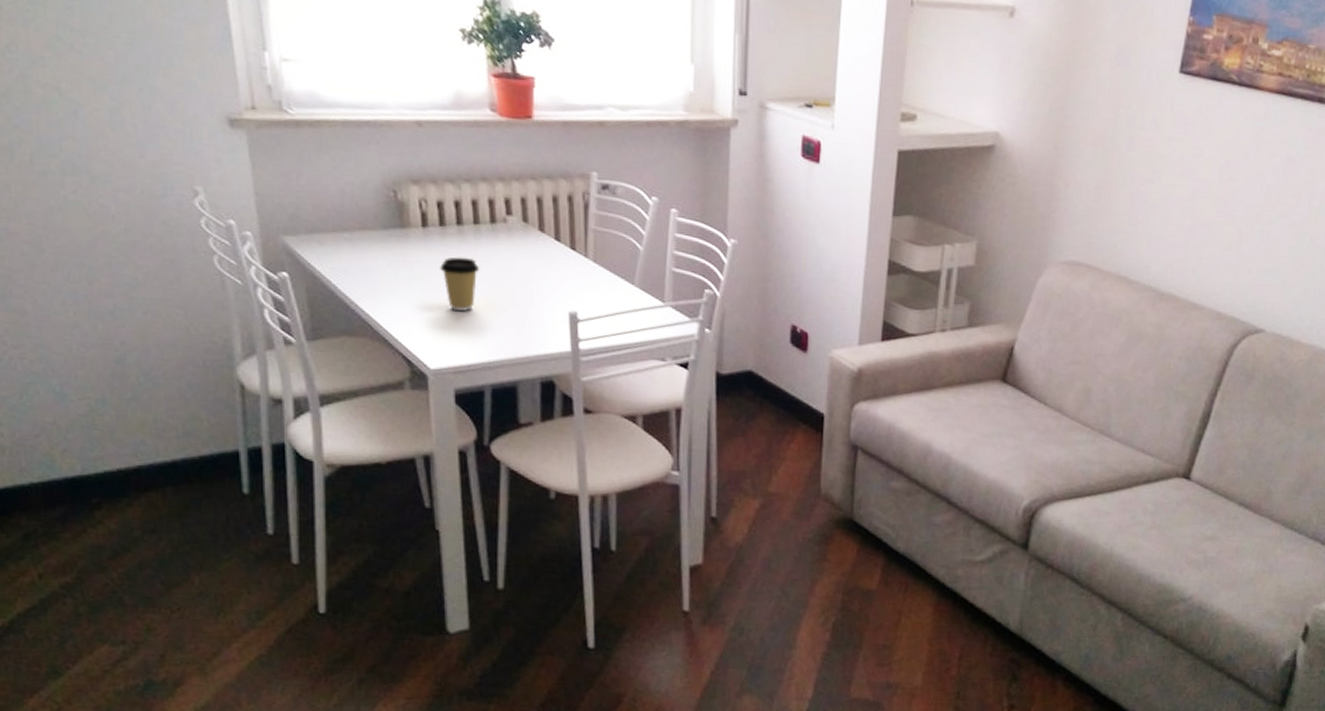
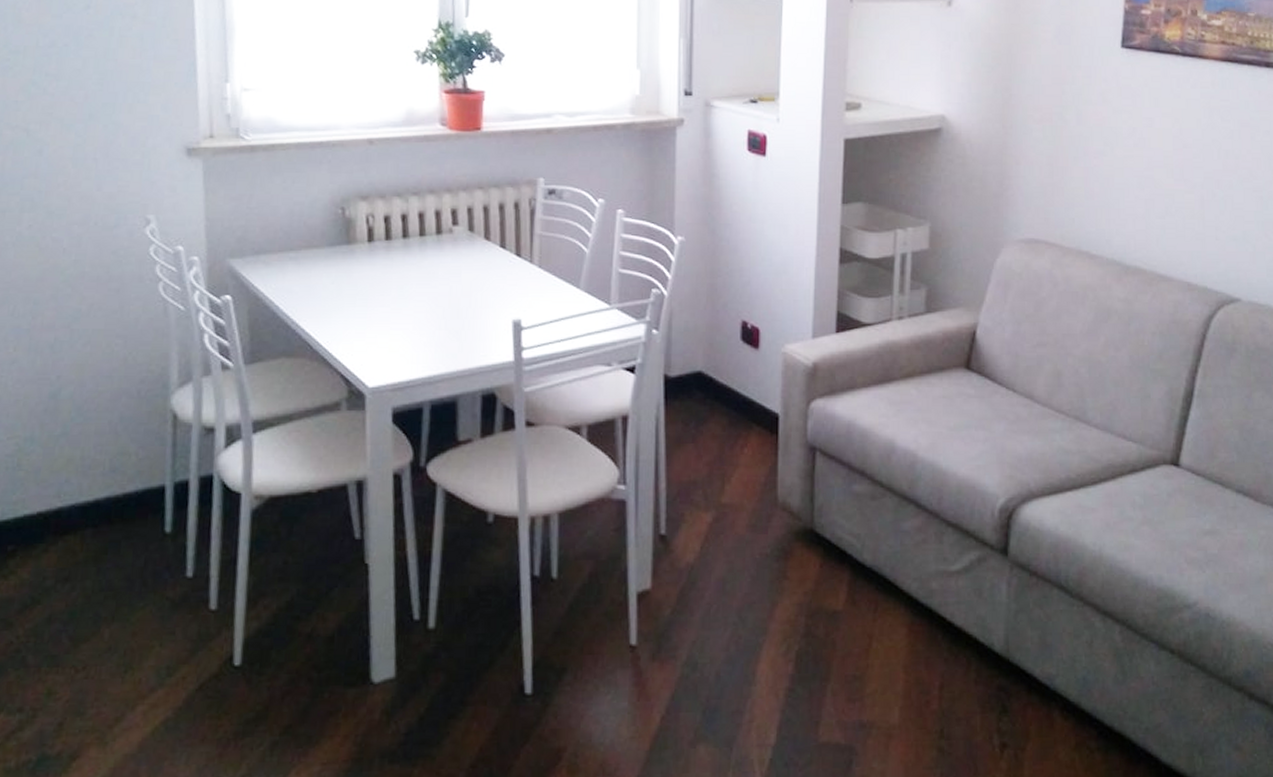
coffee cup: present [440,257,480,312] -> none [383,270,424,326]

